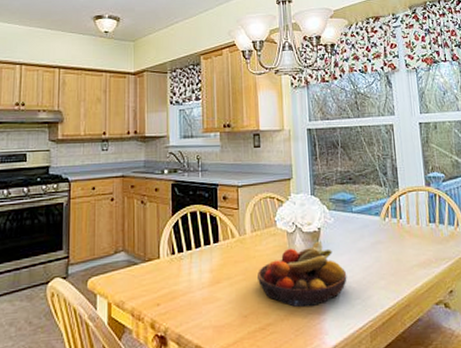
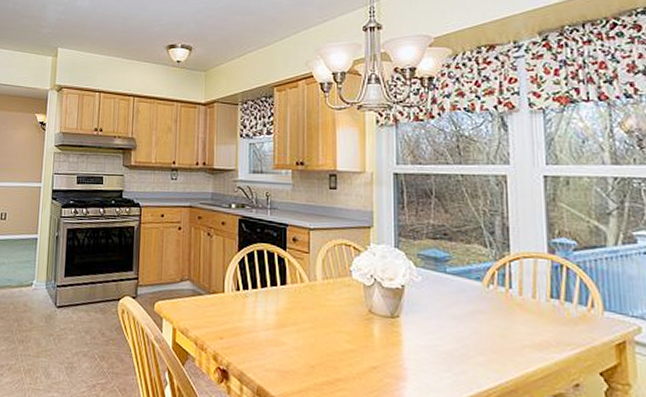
fruit bowl: present [257,240,347,308] -> none [328,299,435,371]

